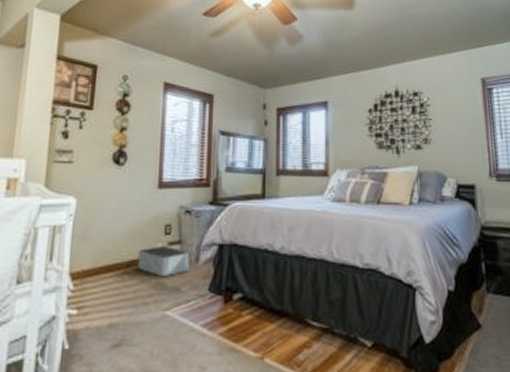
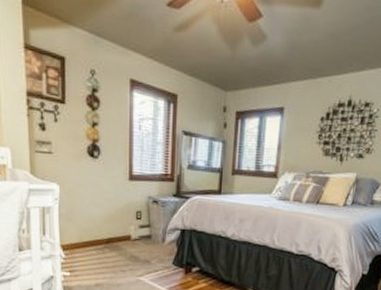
storage bin: present [137,246,190,276] -> none [115,228,157,252]

